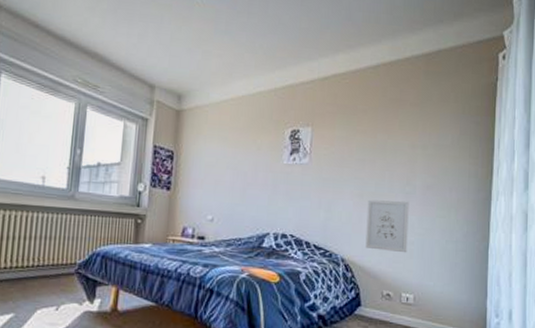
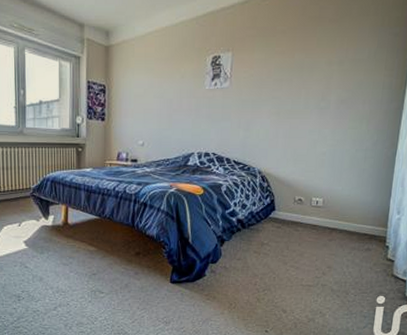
wall art: present [365,199,409,253] -> none [280,116,323,163]

